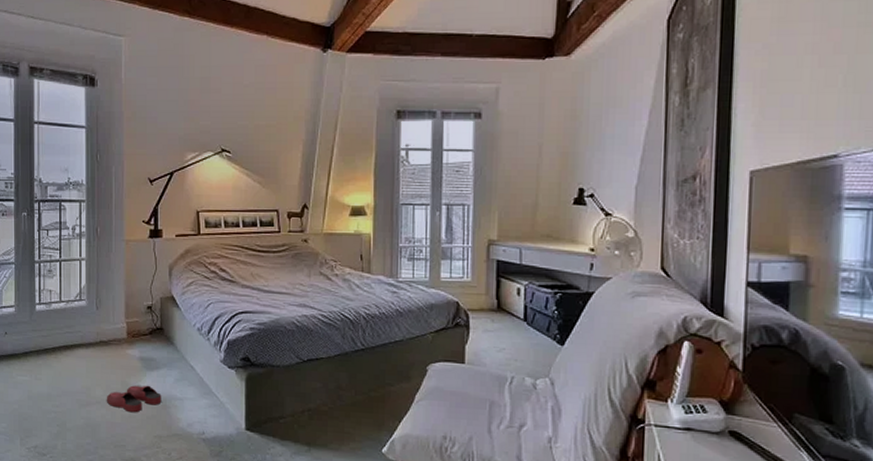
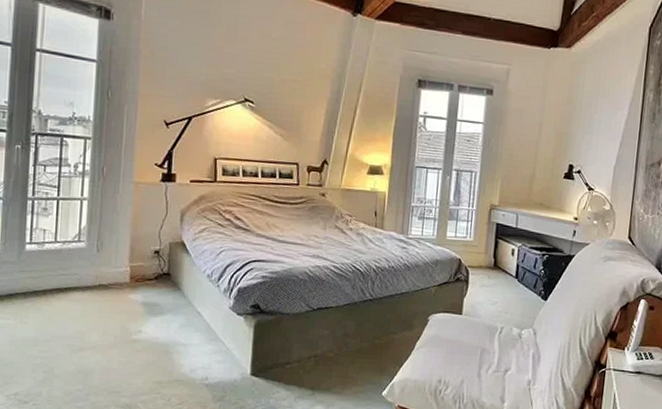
slippers: present [106,385,162,413] -> none [102,330,164,359]

